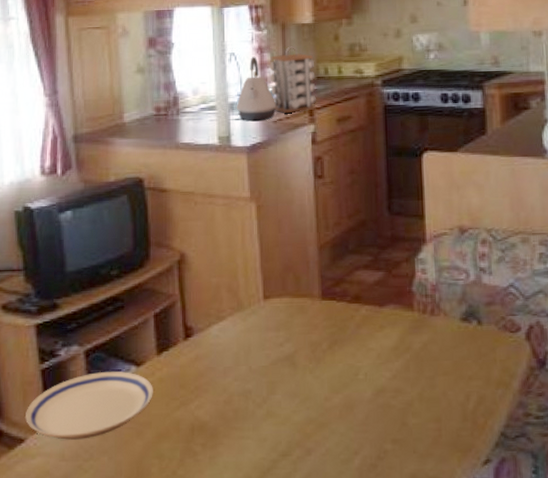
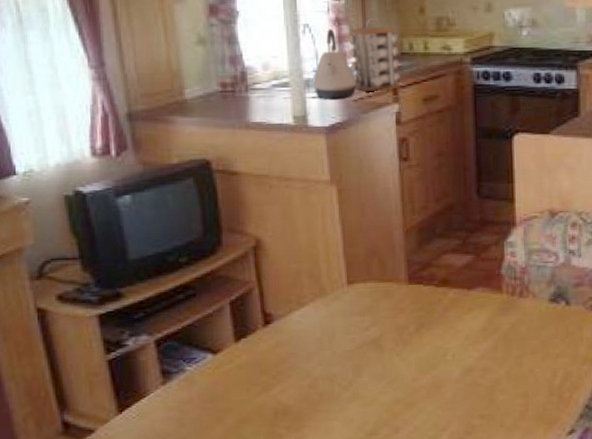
plate: present [25,371,153,440] -> none [93,359,233,429]

